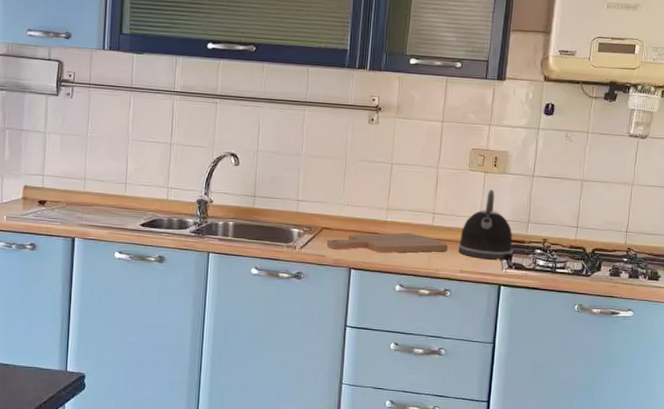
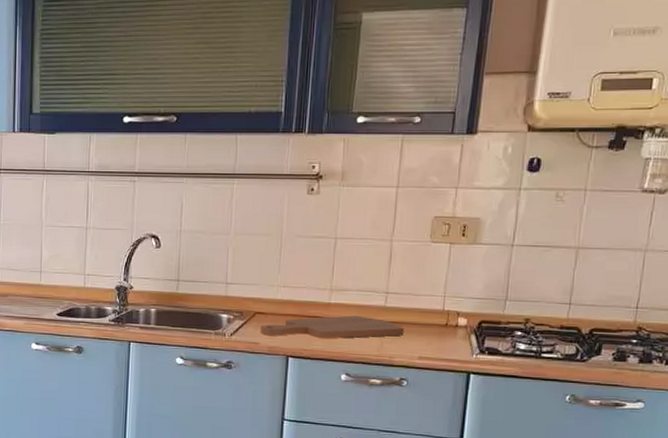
kettle: present [457,189,513,260] -> none [416,263,486,344]

